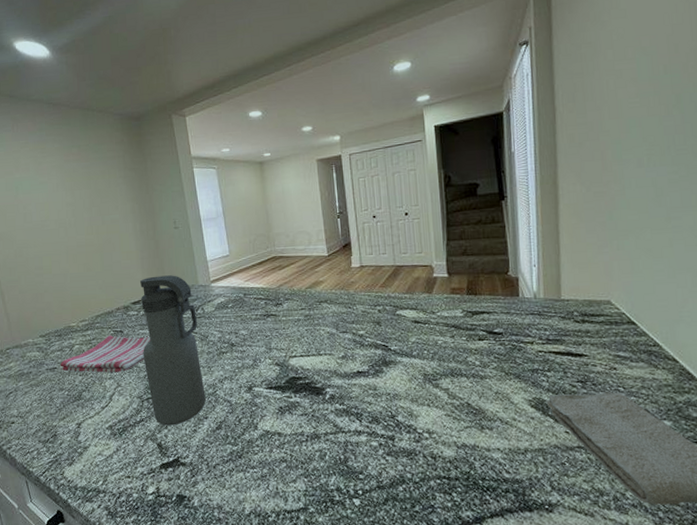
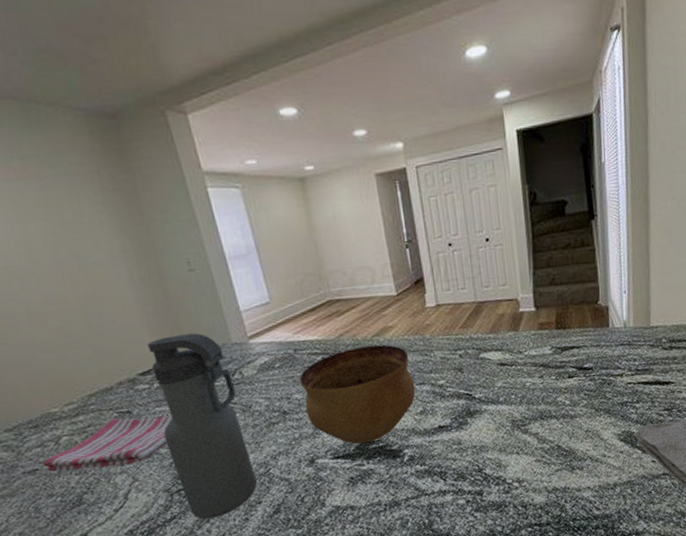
bowl: none [246,295,339,379] -> present [299,344,416,444]

